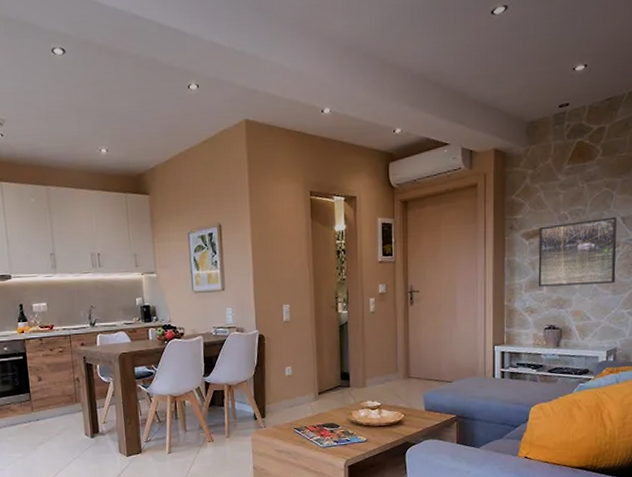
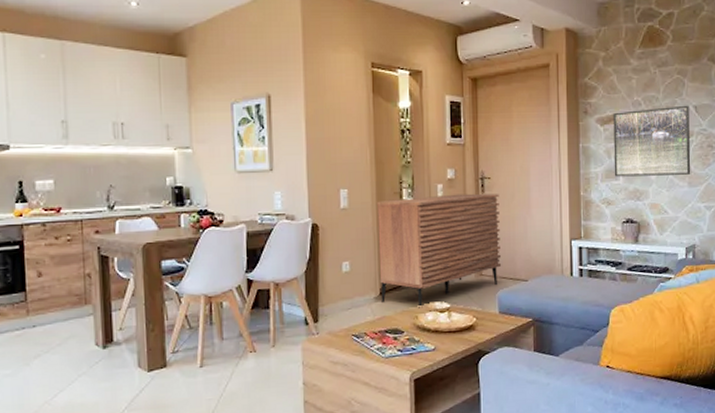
sideboard: none [316,305,428,406] -> present [377,193,502,308]

